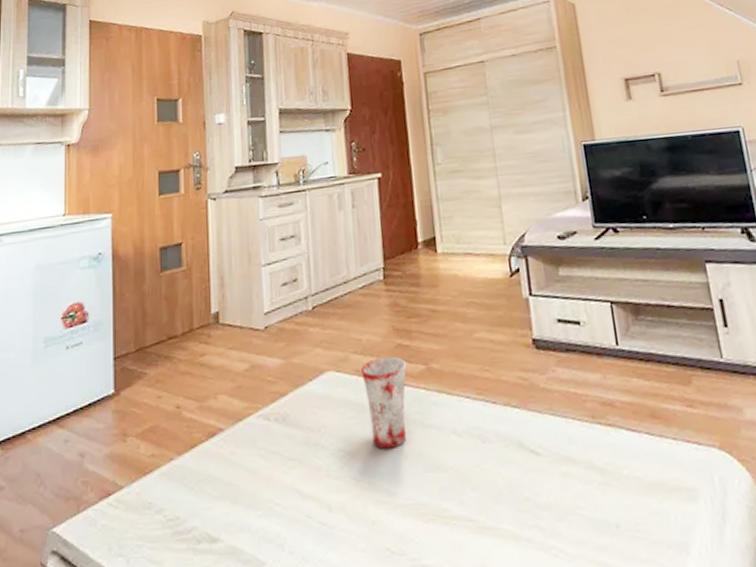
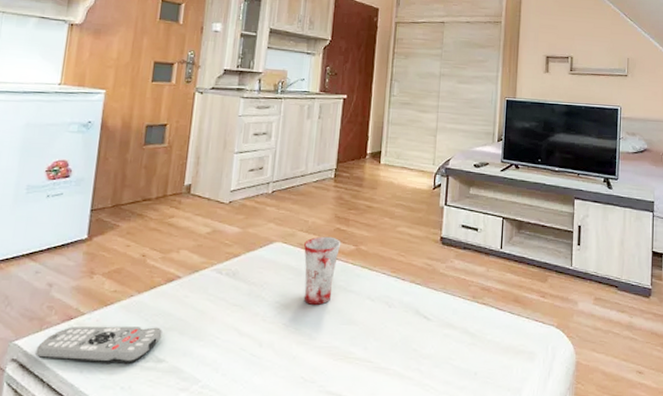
remote control: none [76,496,212,549] -> present [35,326,162,364]

